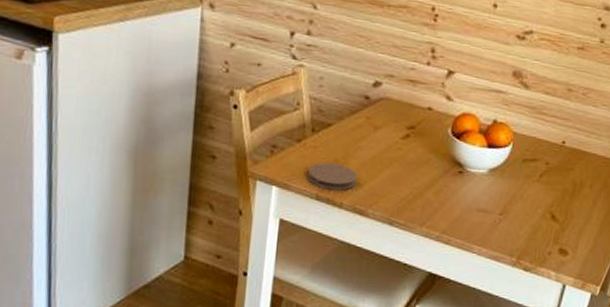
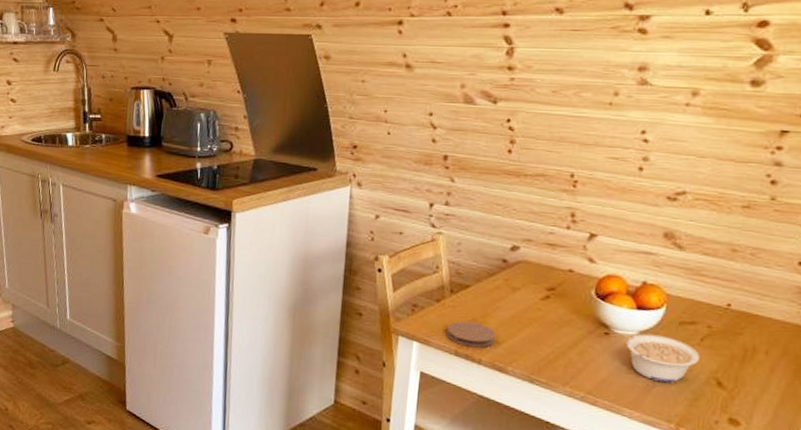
legume: none [477,171,539,219] -> present [626,333,700,383]

